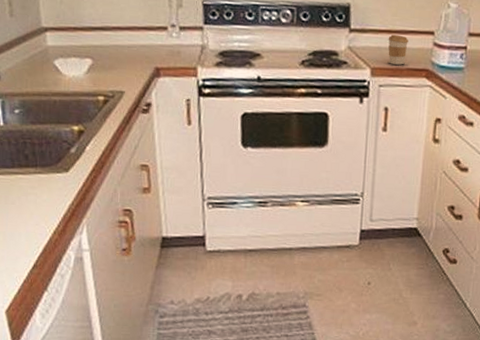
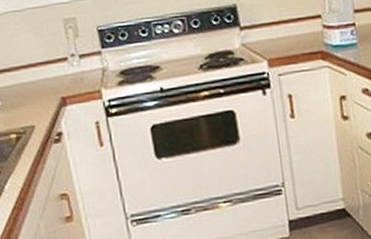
coffee cup: present [388,34,409,65] -> none [278,24,299,53]

